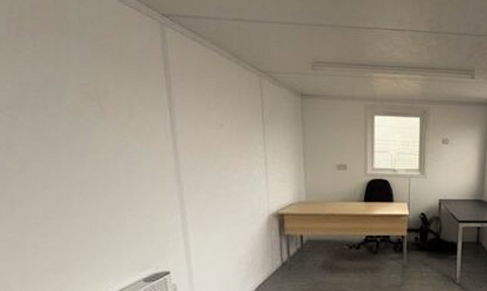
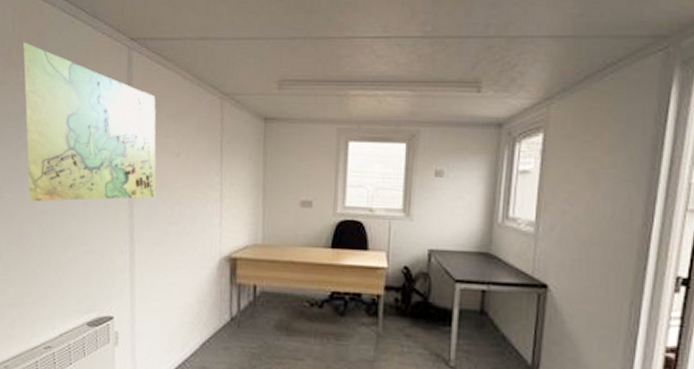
map: none [36,9,203,171] -> present [22,42,156,202]

